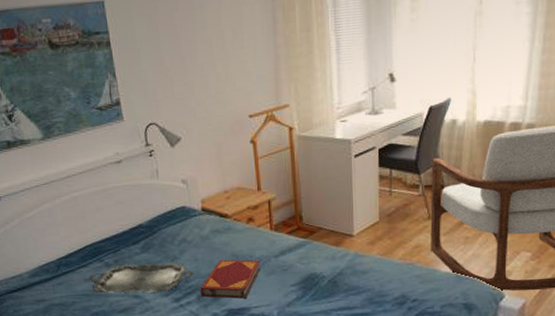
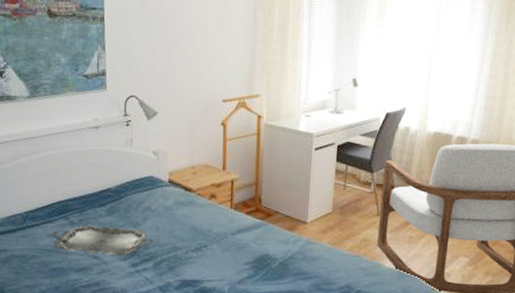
hardback book: present [200,259,261,299] -> none [157,231,218,271]

